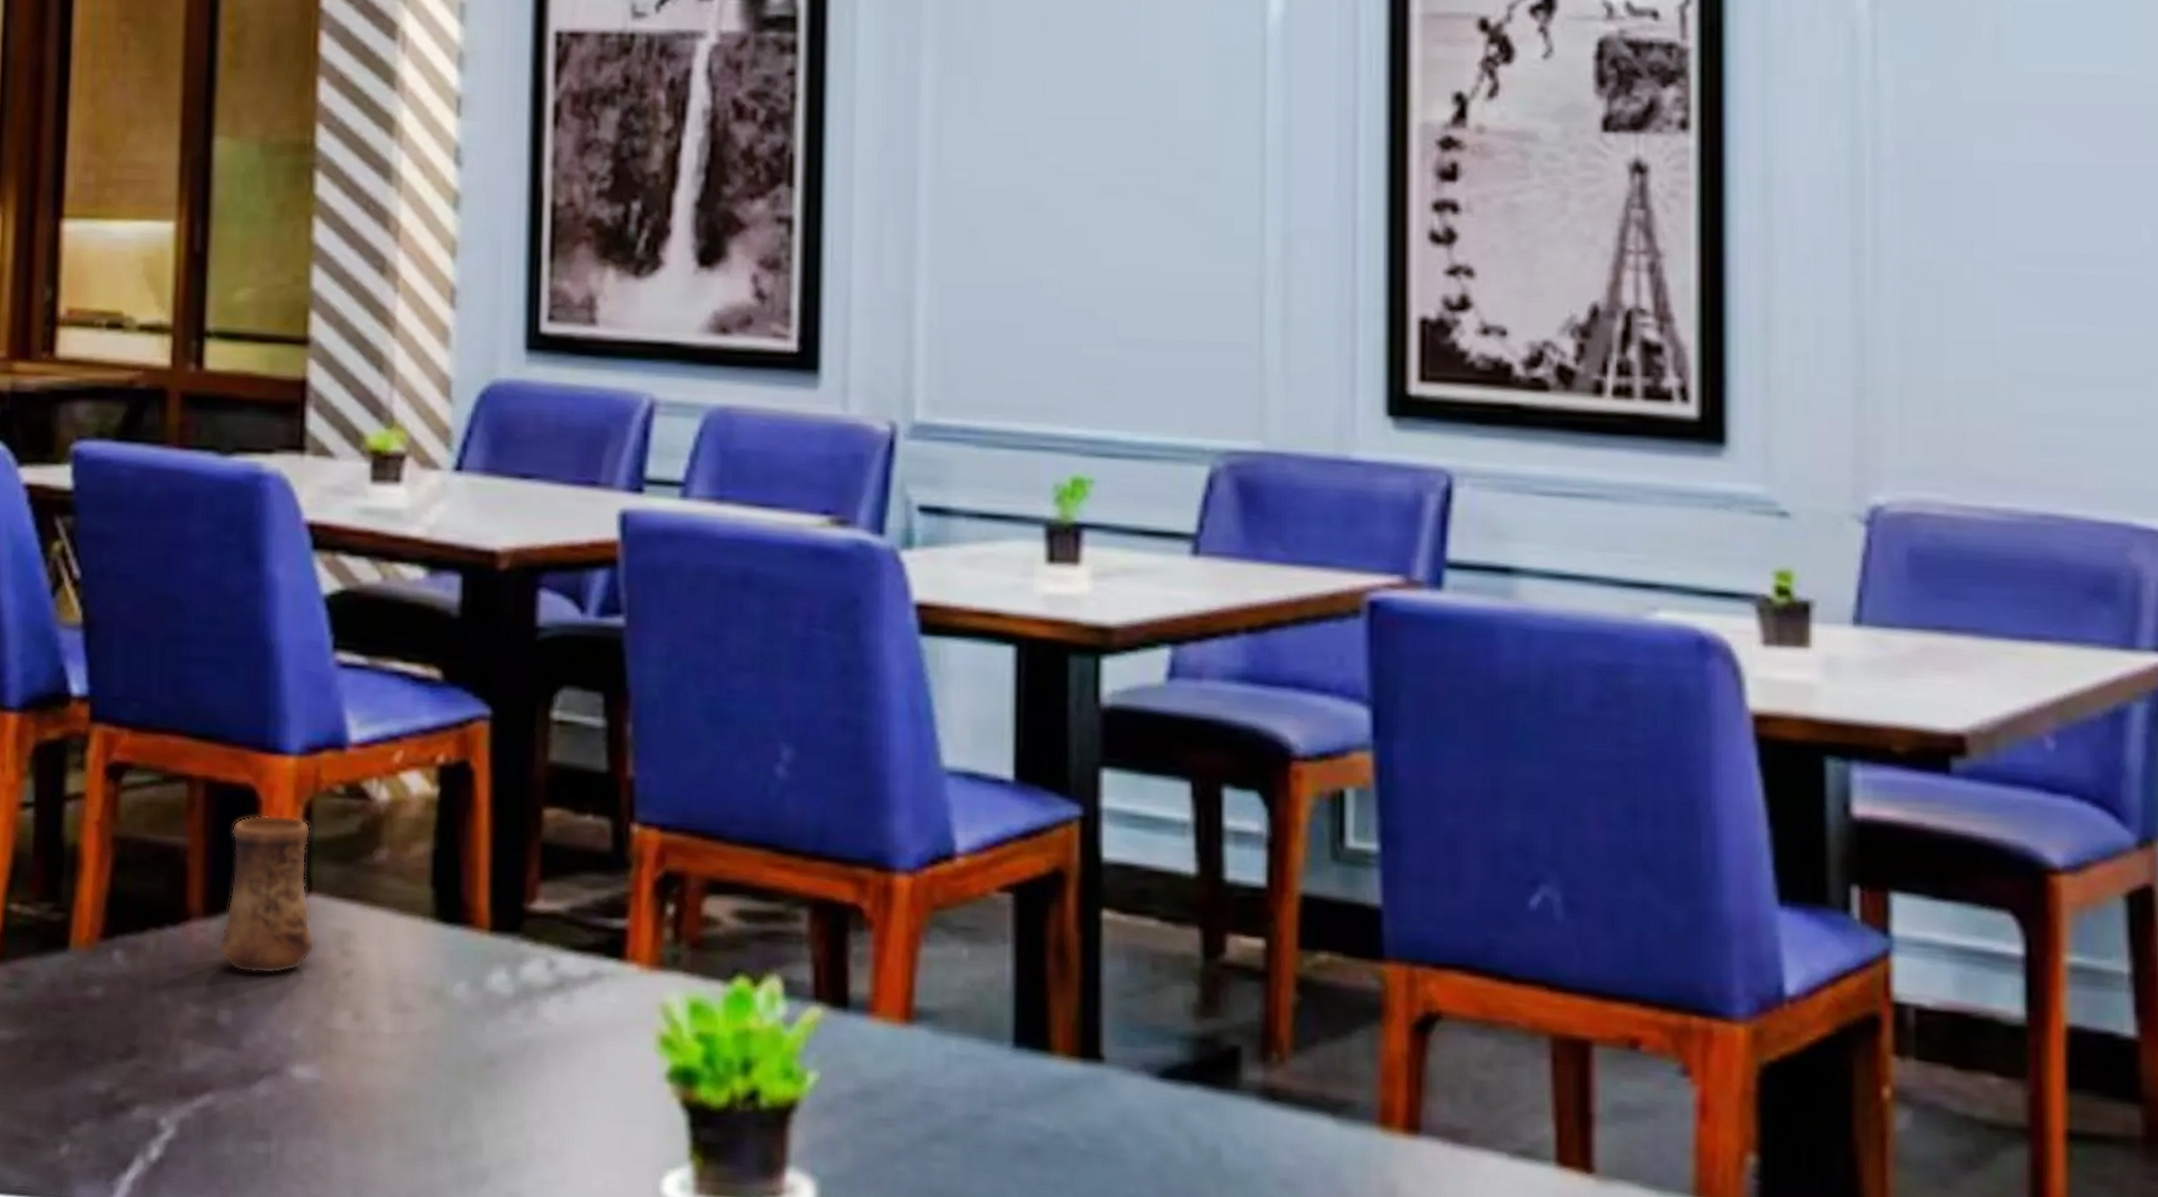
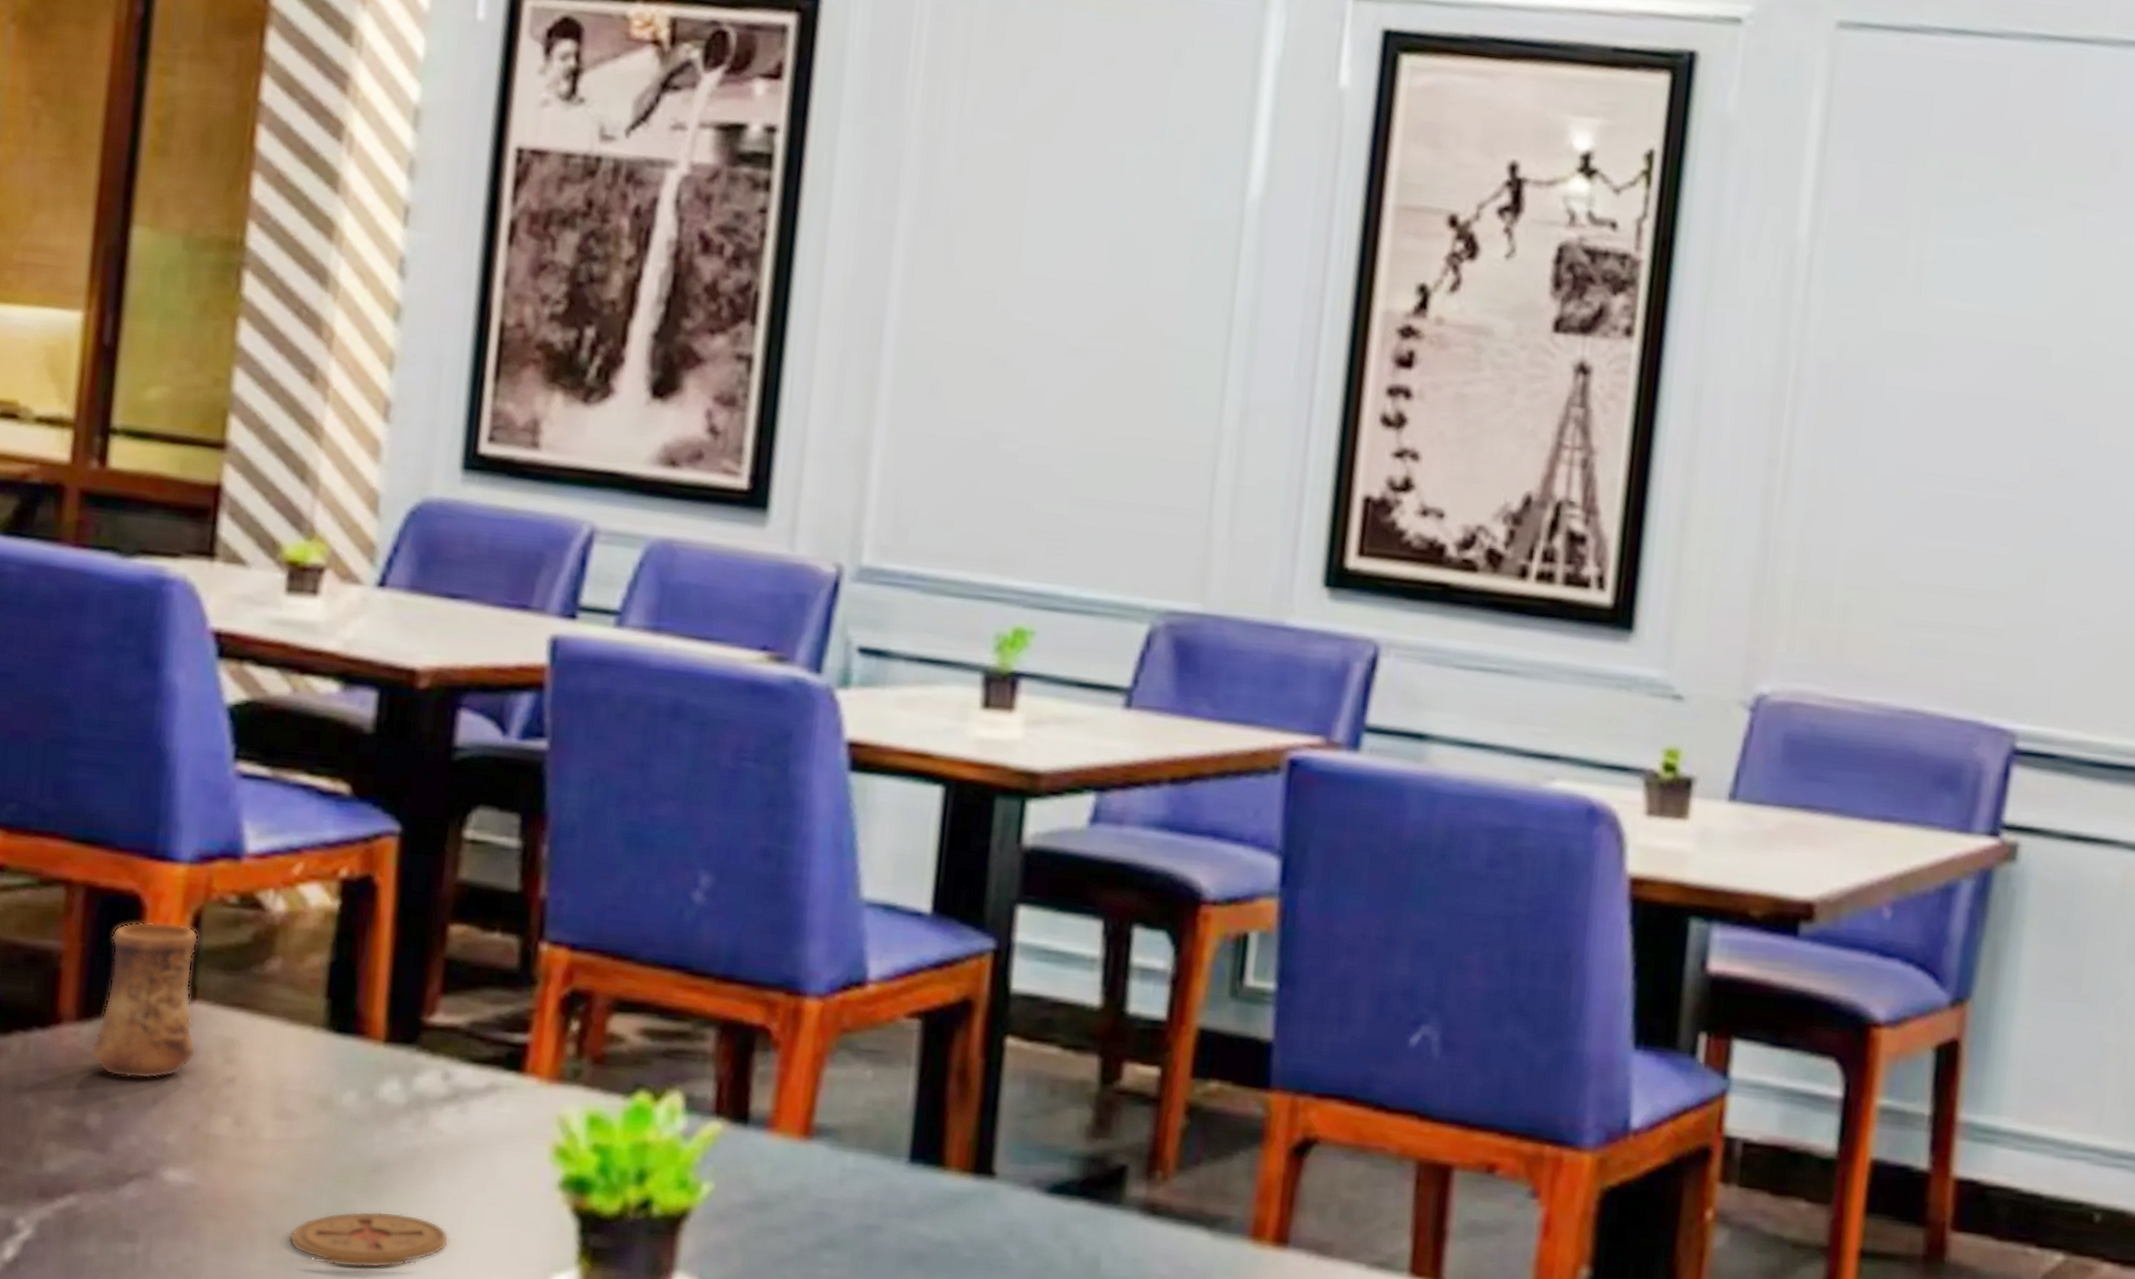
coaster: none [412,1106,564,1166] -> present [289,1210,449,1268]

